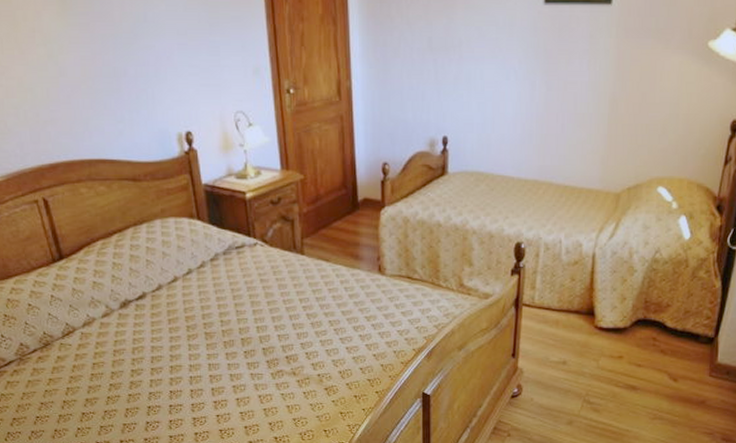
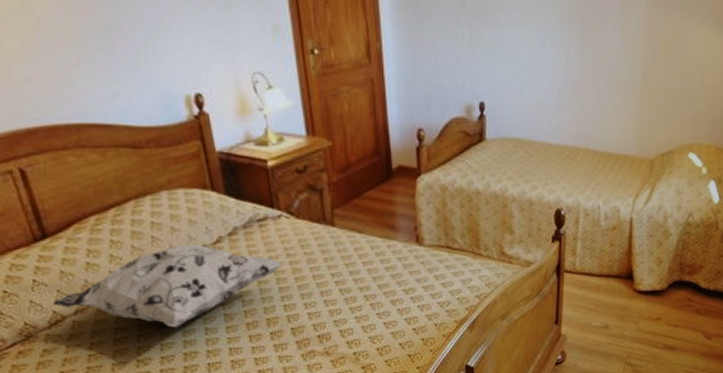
decorative pillow: none [65,269,258,343] -> present [51,245,284,328]

